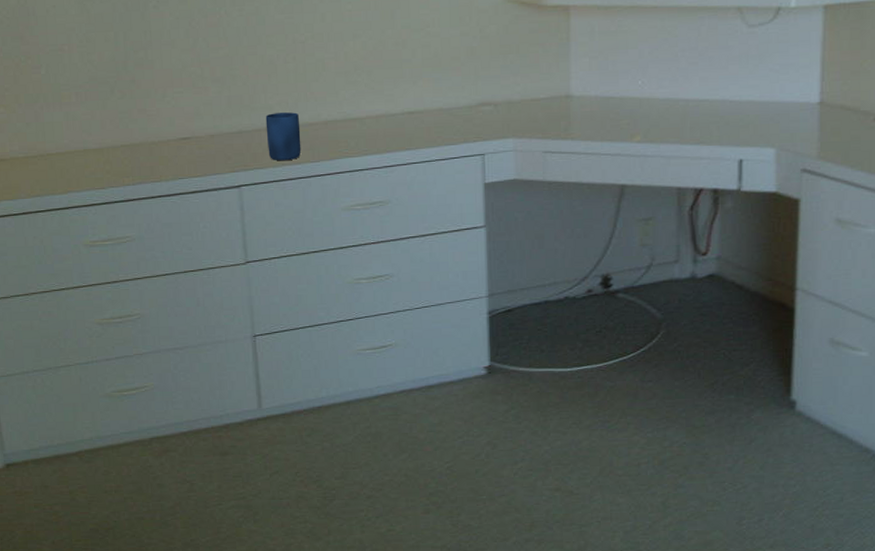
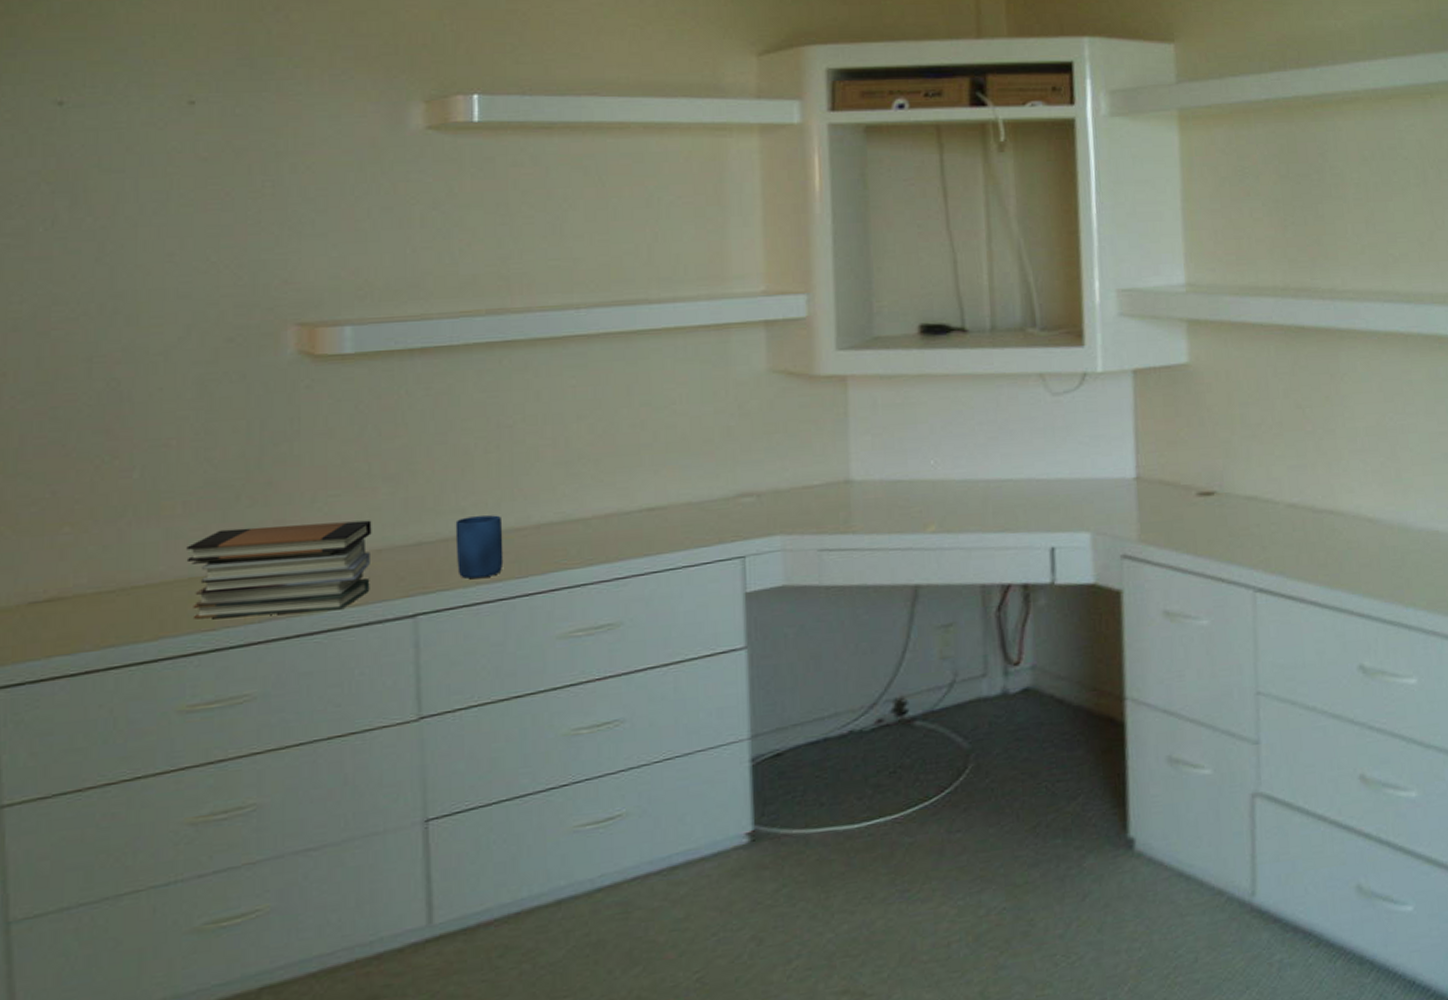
book stack: none [81,112,207,180] -> present [186,520,372,619]

